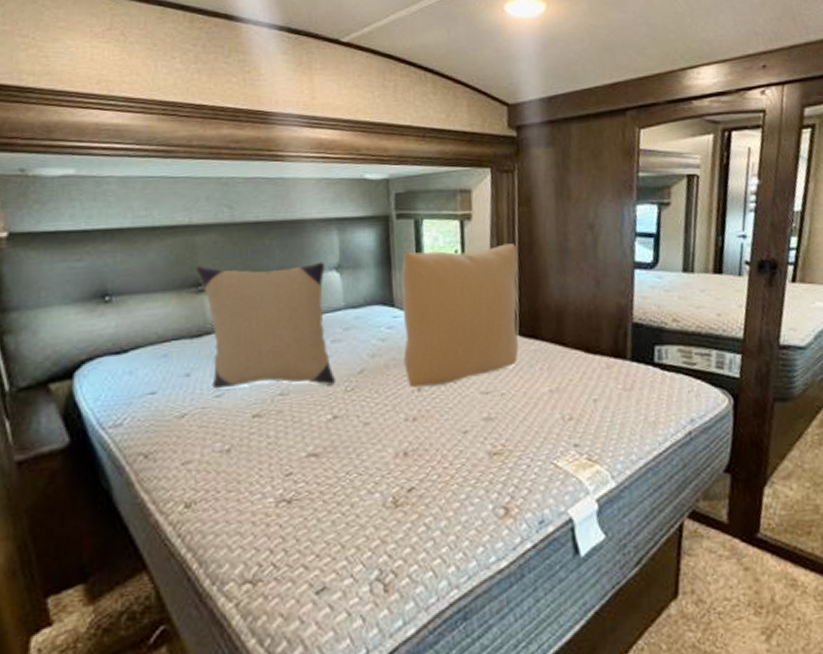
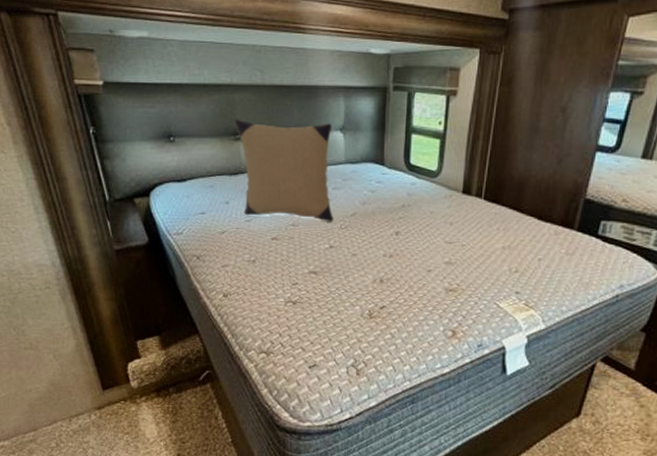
pillow: present [401,243,519,387] -> none [387,120,492,232]

